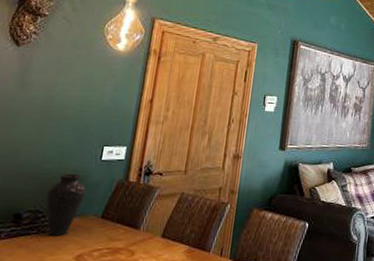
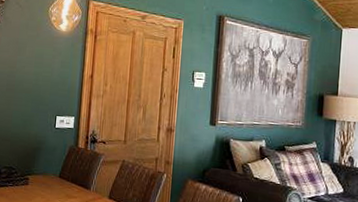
vase: present [46,173,86,236] -> none [16,138,46,190]

